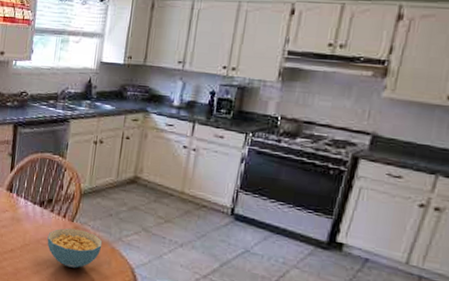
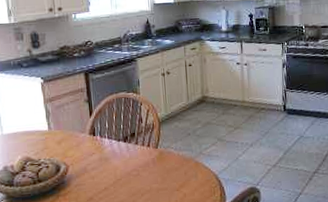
cereal bowl: present [47,228,103,269] -> none [137,153,187,190]

